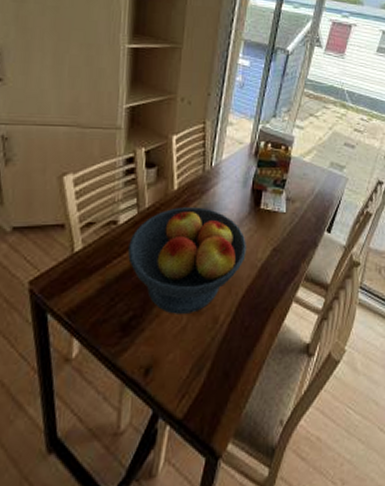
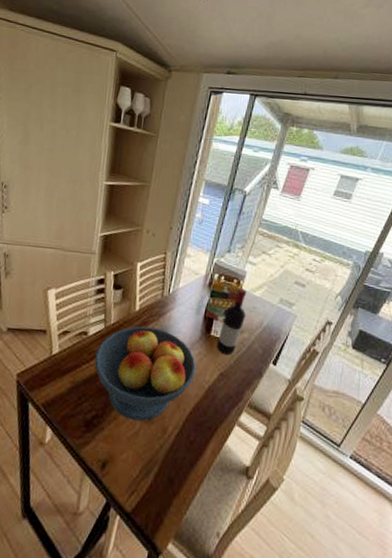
wine bottle: none [267,155,296,229] -> present [216,288,247,356]

